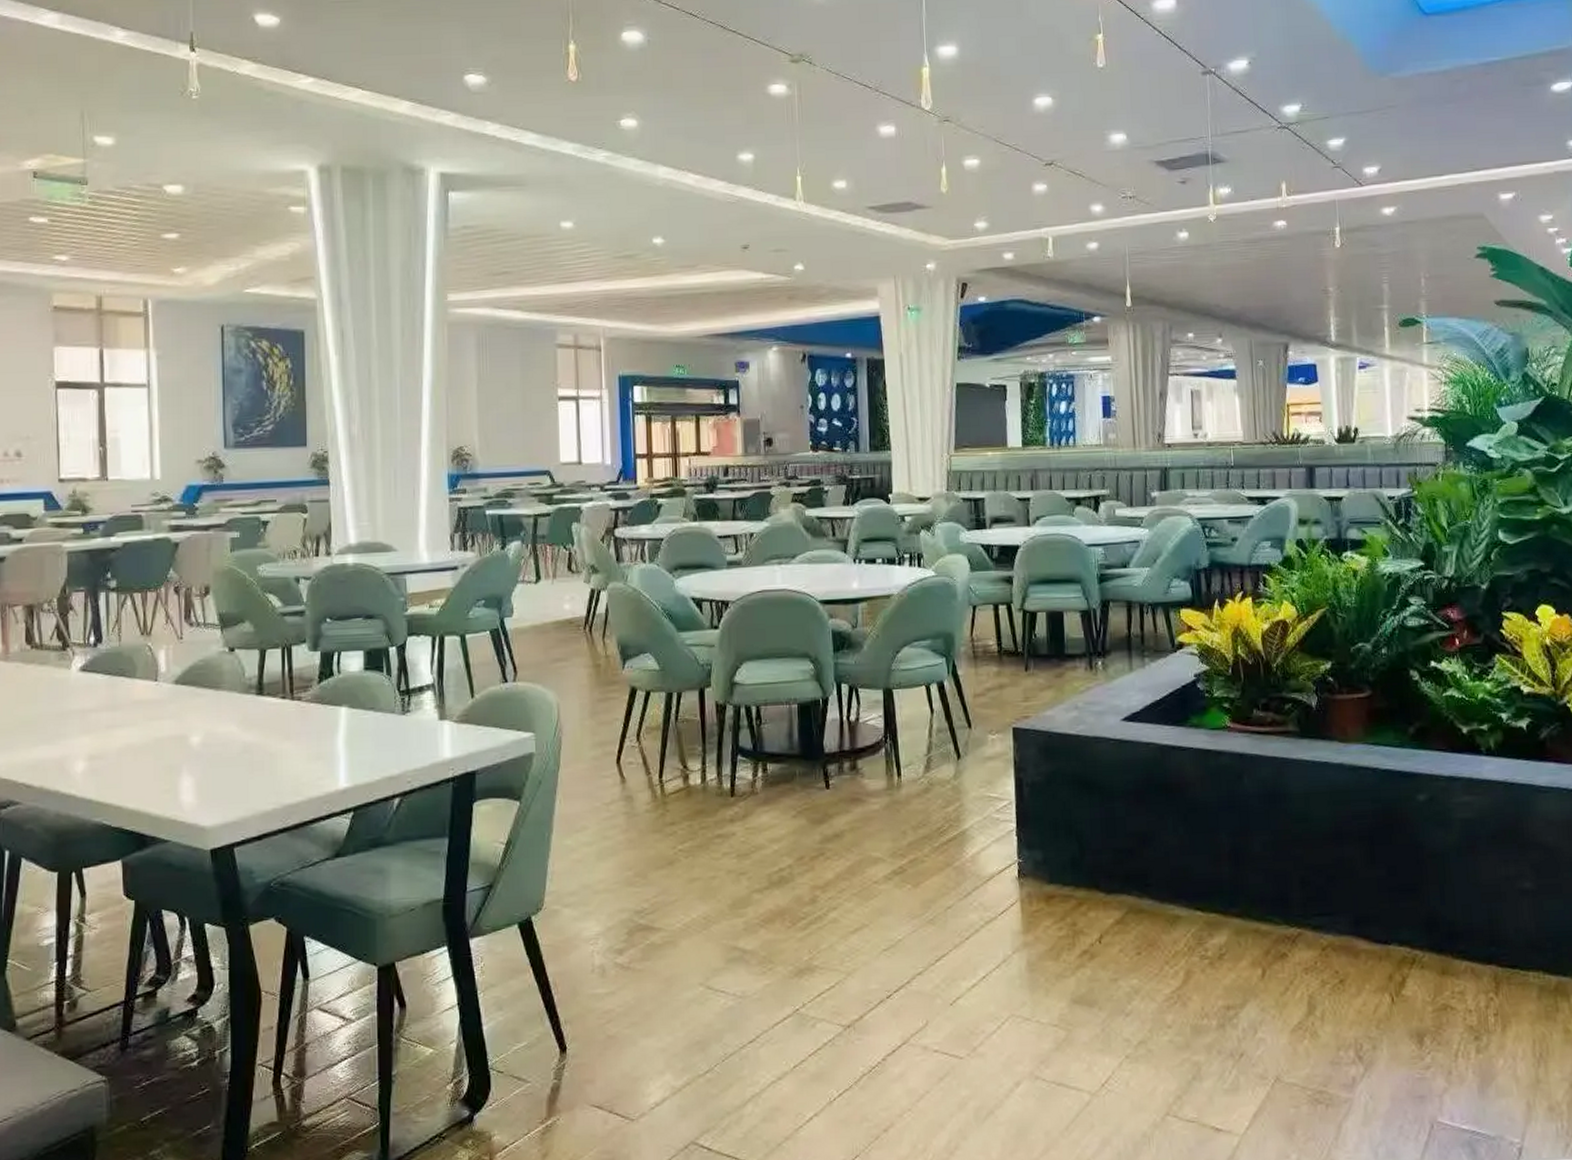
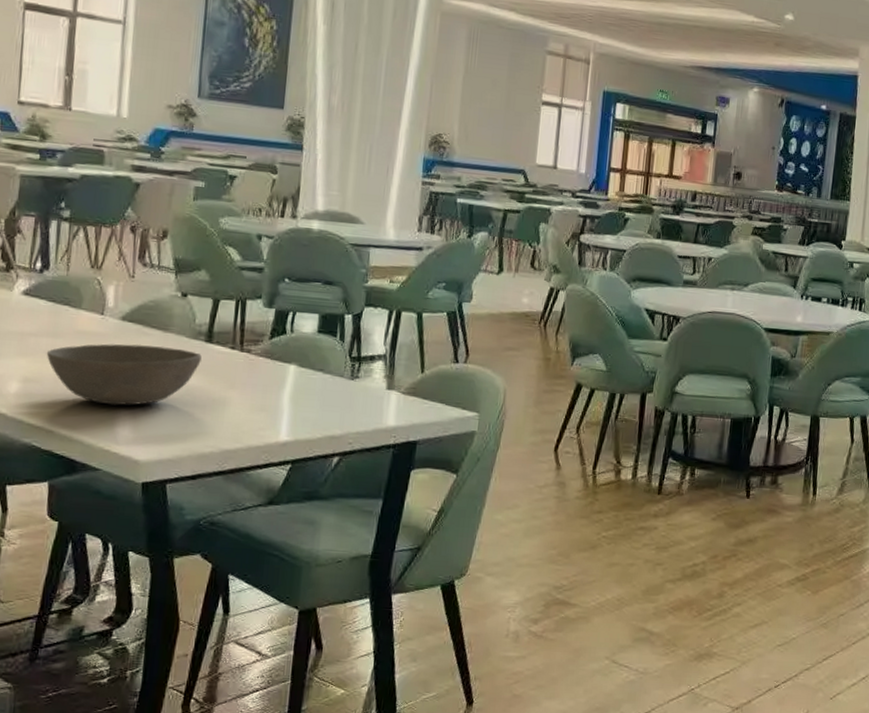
bowl: none [107,705,255,773] -> present [46,343,202,406]

